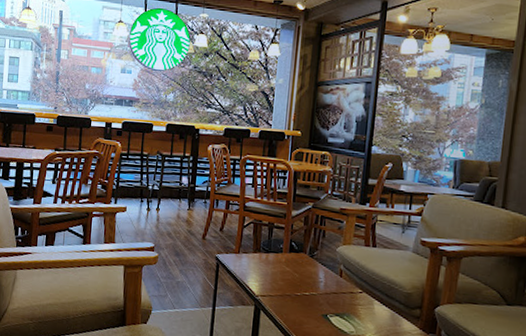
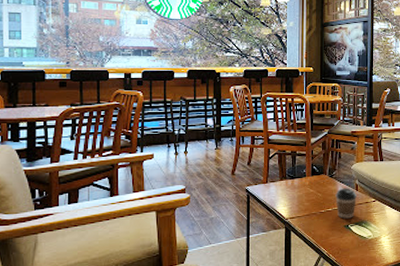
coffee cup: none [314,271,340,308] -> present [335,188,357,219]

